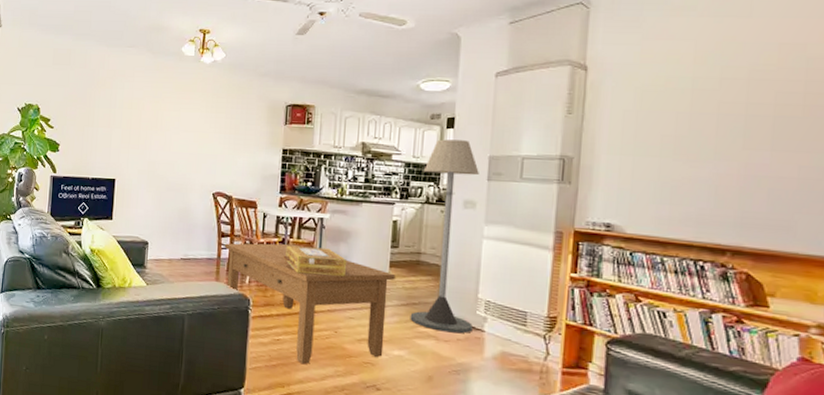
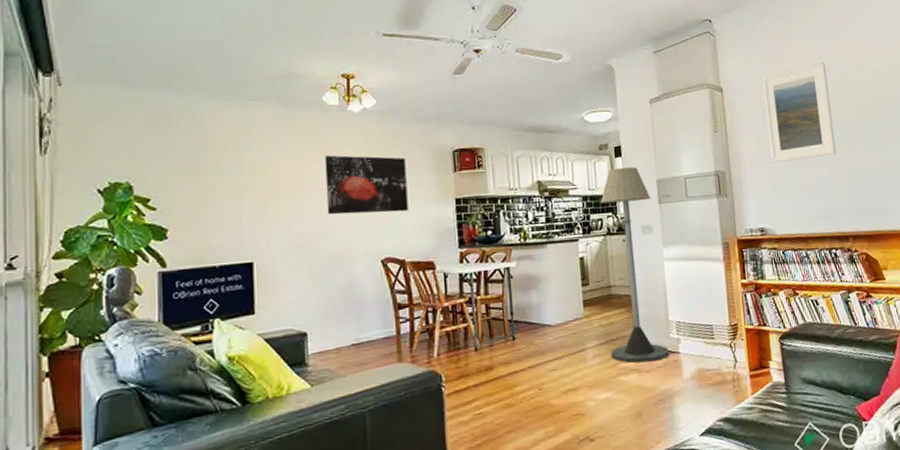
wall art: none [174,98,244,154] -> present [324,155,408,215]
coffee table: present [224,243,396,365] -> none [403,301,591,435]
decorative box: present [283,245,346,277] -> none [472,299,541,333]
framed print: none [636,45,738,155] -> present [761,62,836,163]

